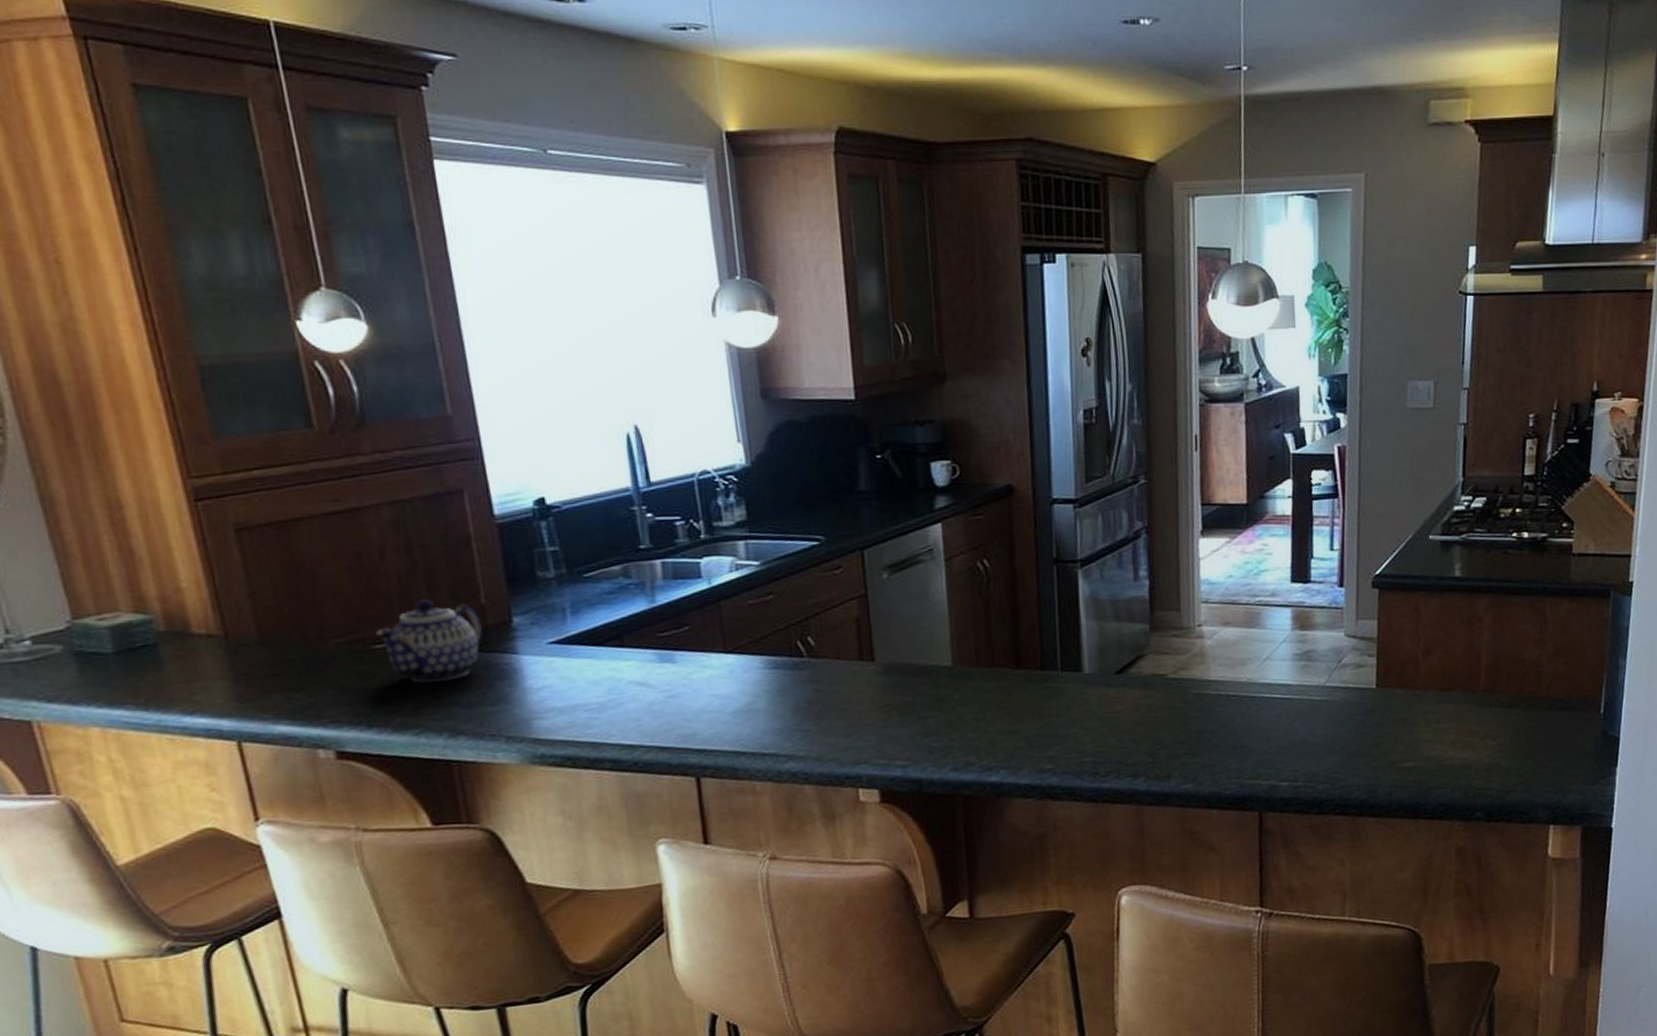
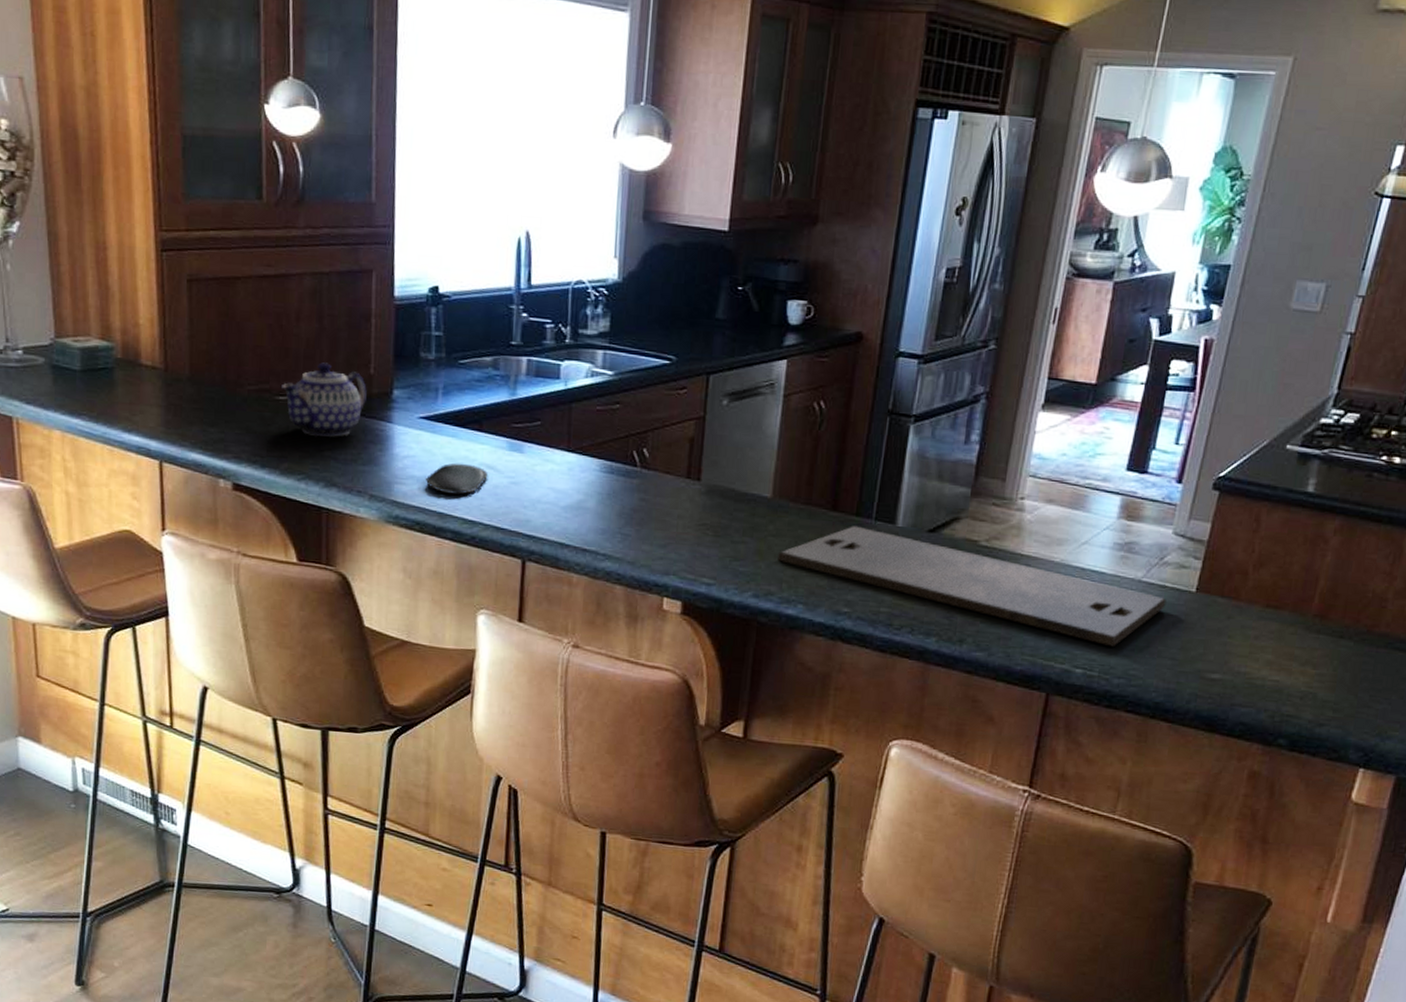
oval tray: none [569,684,640,721] -> present [426,462,488,495]
cutting board: none [970,680,1352,755] -> present [778,526,1167,647]

